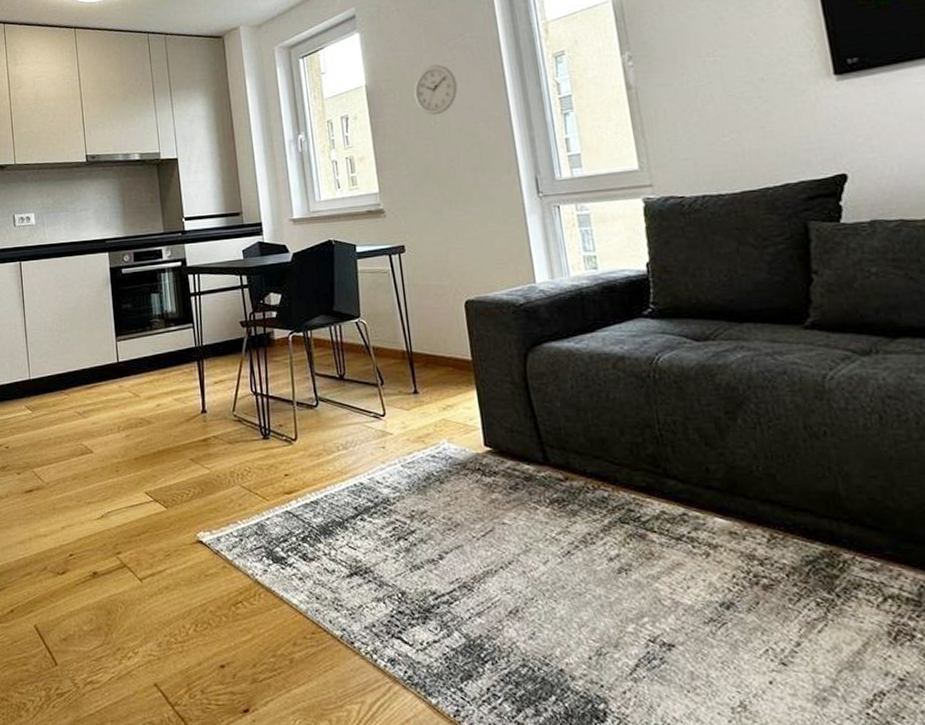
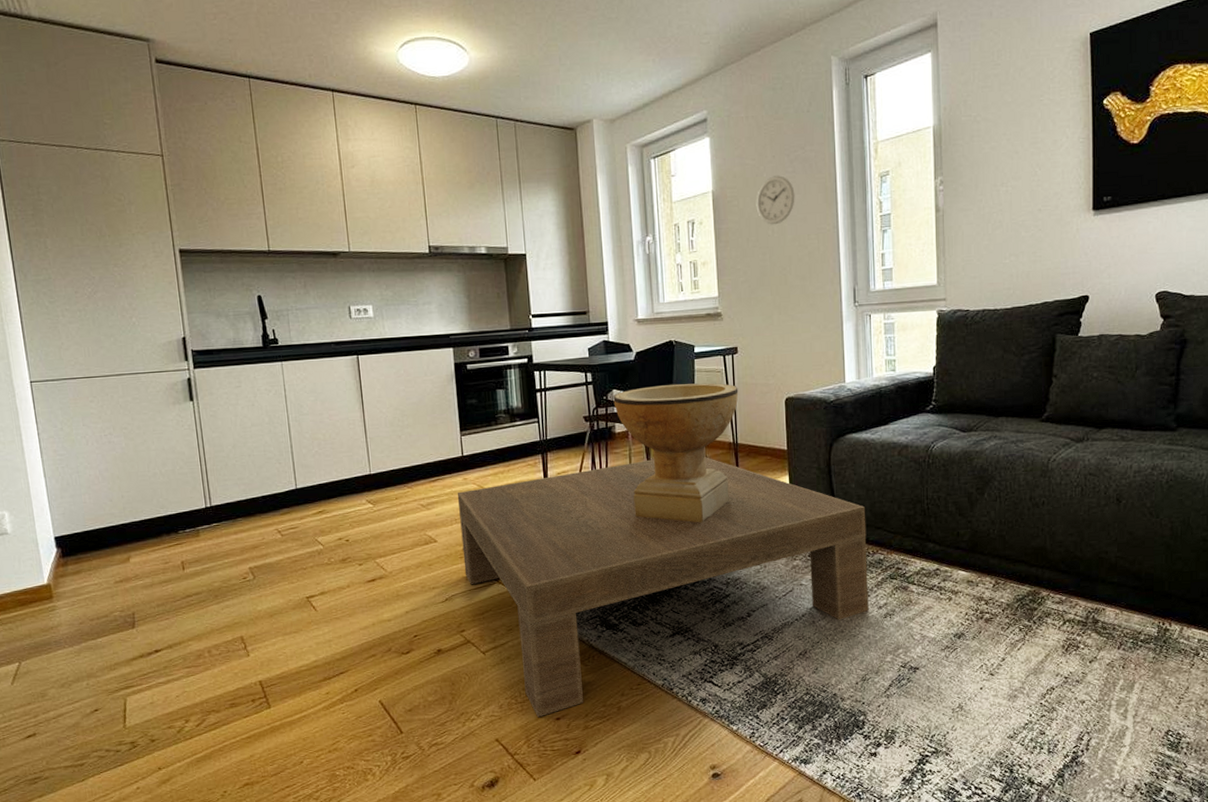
coffee table: none [112,367,596,663] -> present [457,457,869,718]
decorative bowl: none [270,284,410,443] -> present [613,383,739,523]

